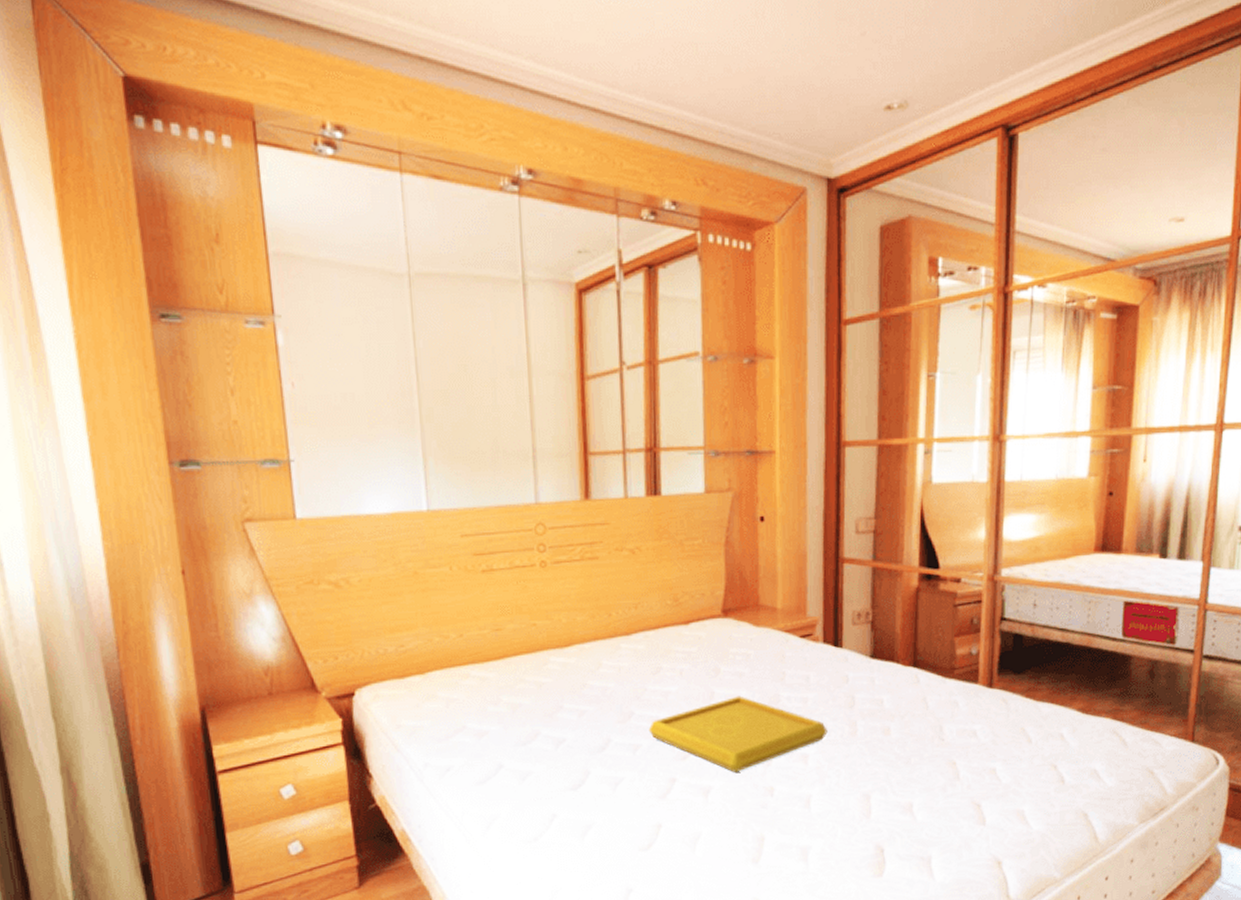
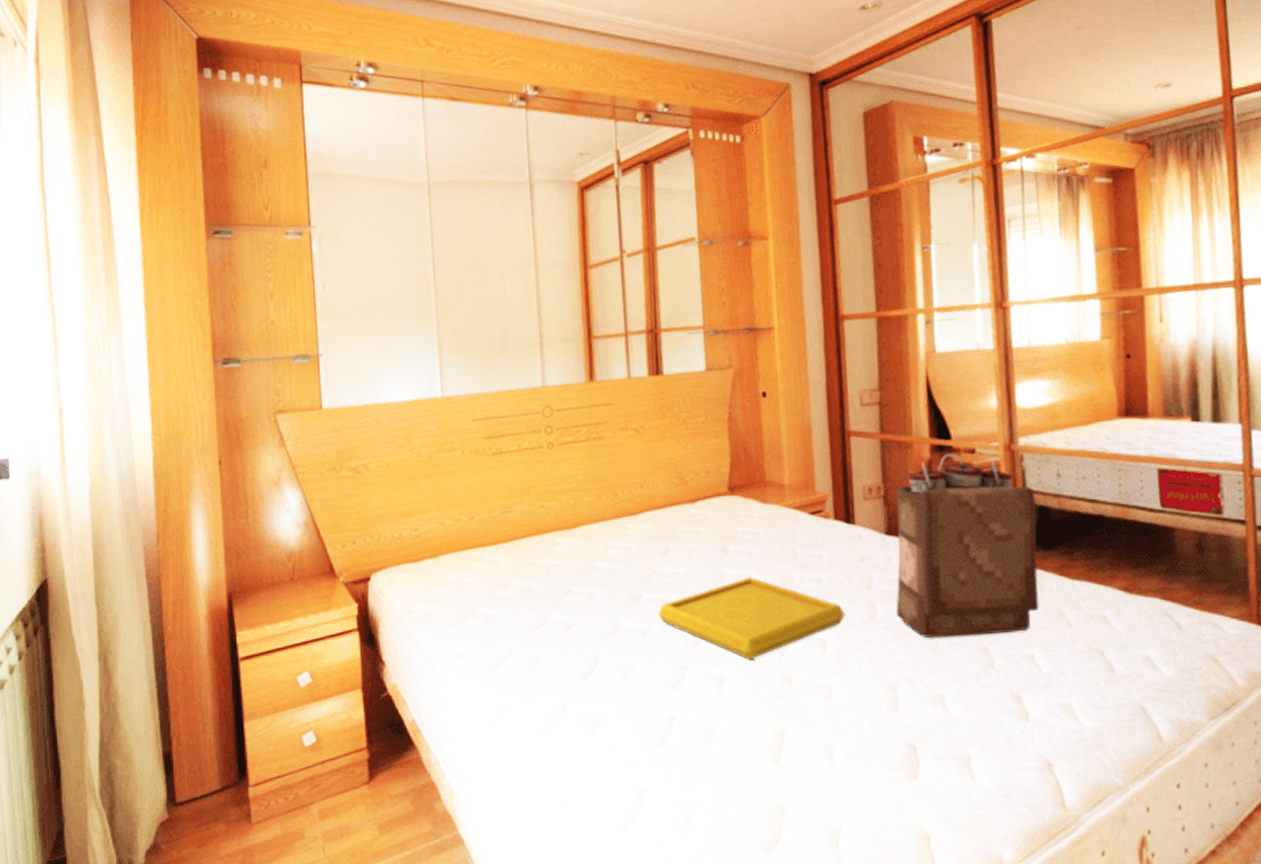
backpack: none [875,582,1012,753] -> present [895,453,1040,639]

